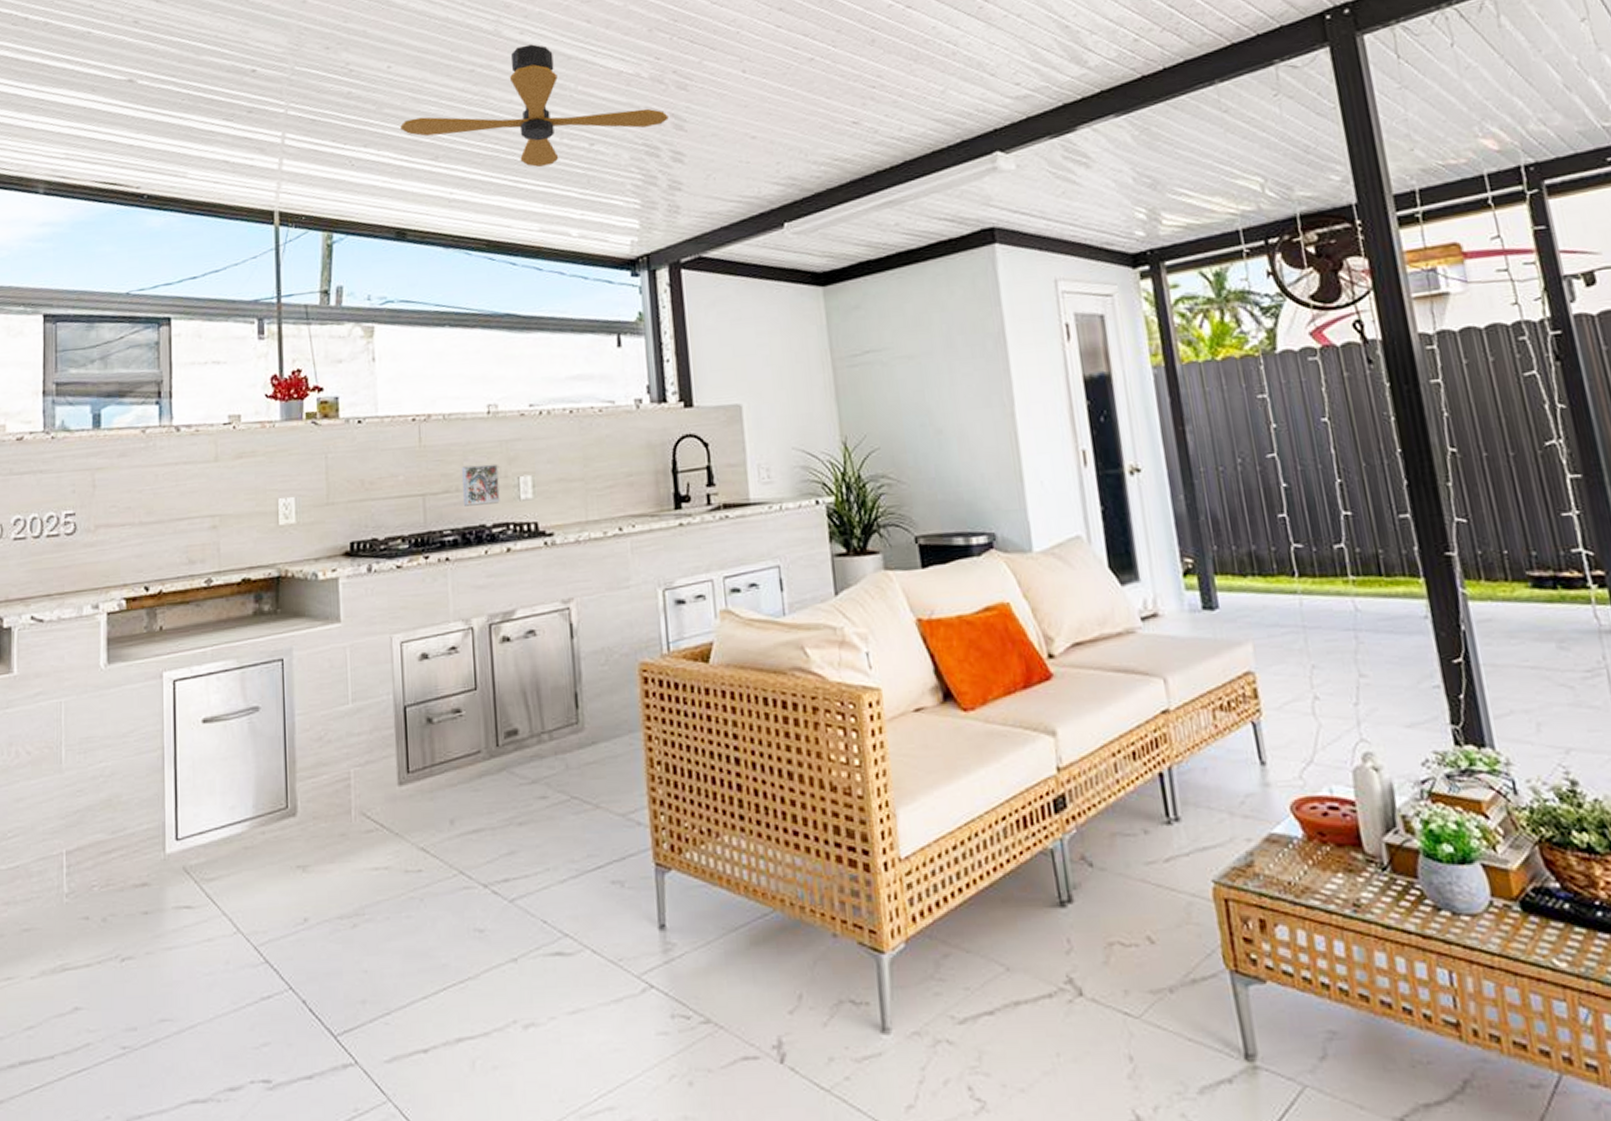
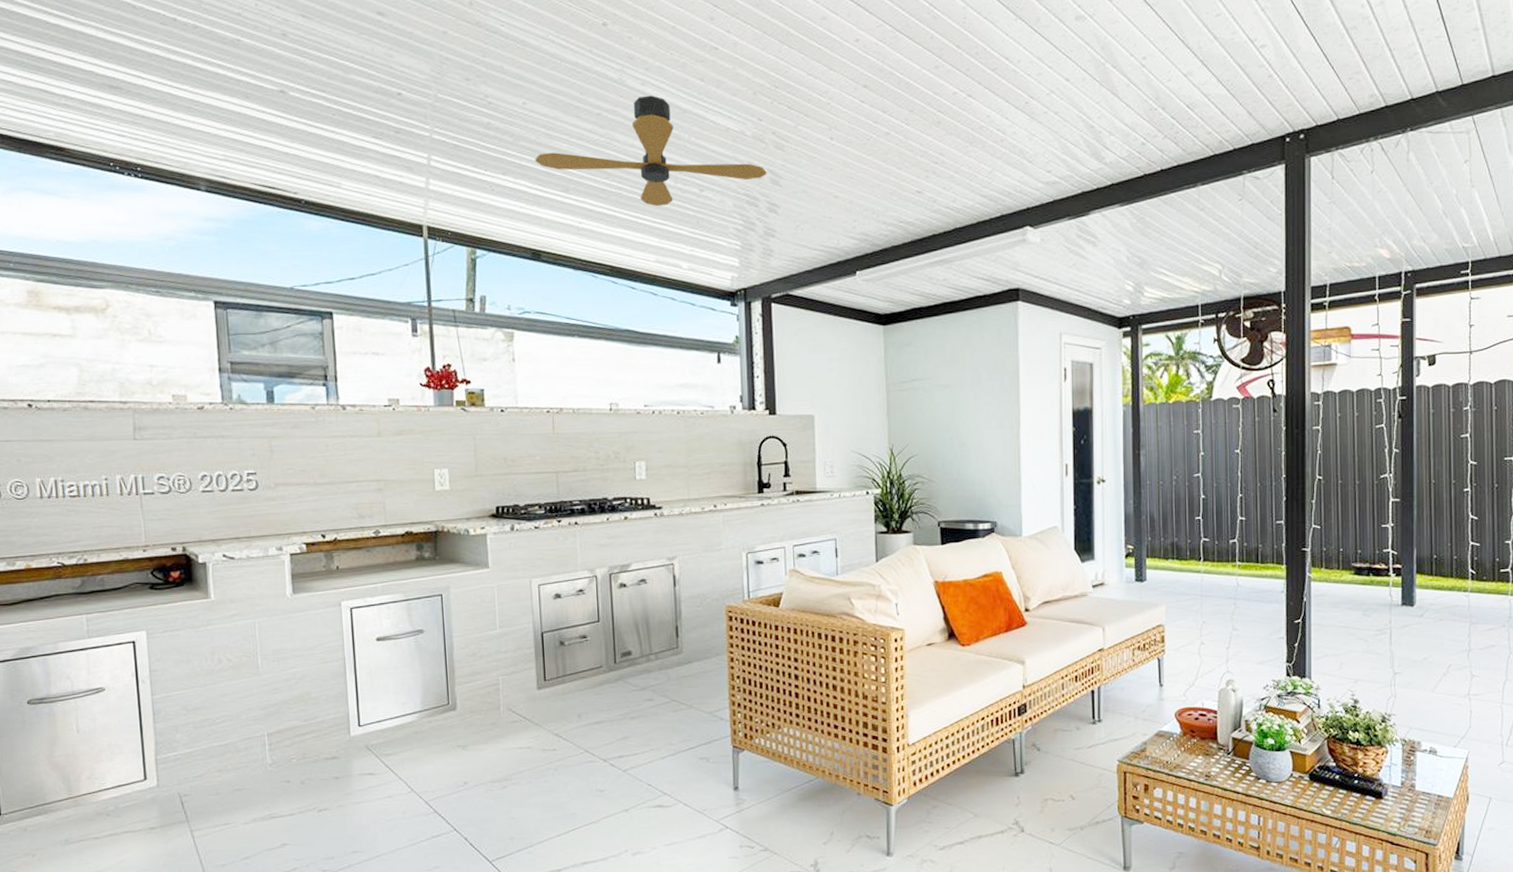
decorative tile: present [461,464,500,506] -> none [587,451,619,483]

